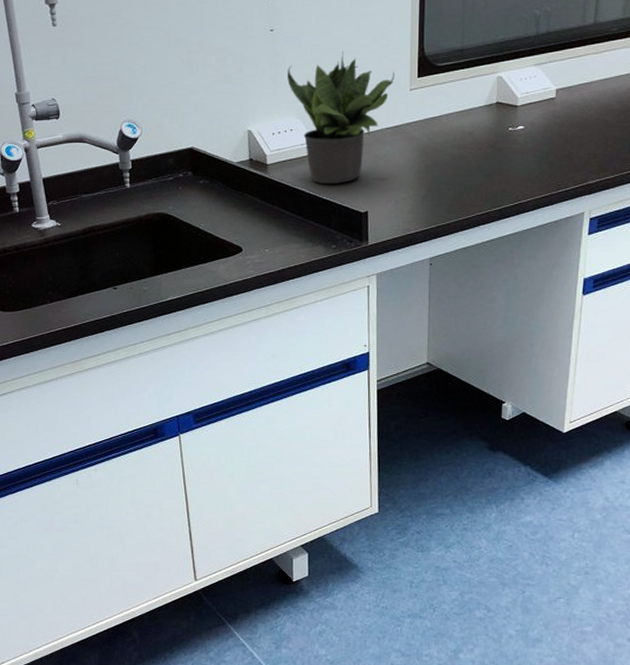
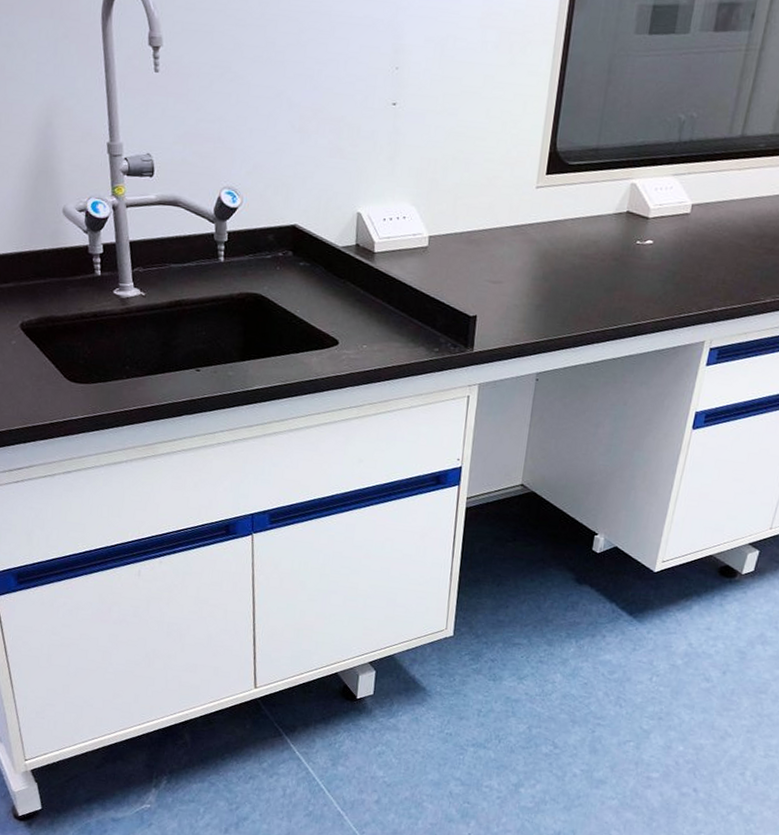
potted plant: present [287,51,395,185] -> none [405,136,523,282]

